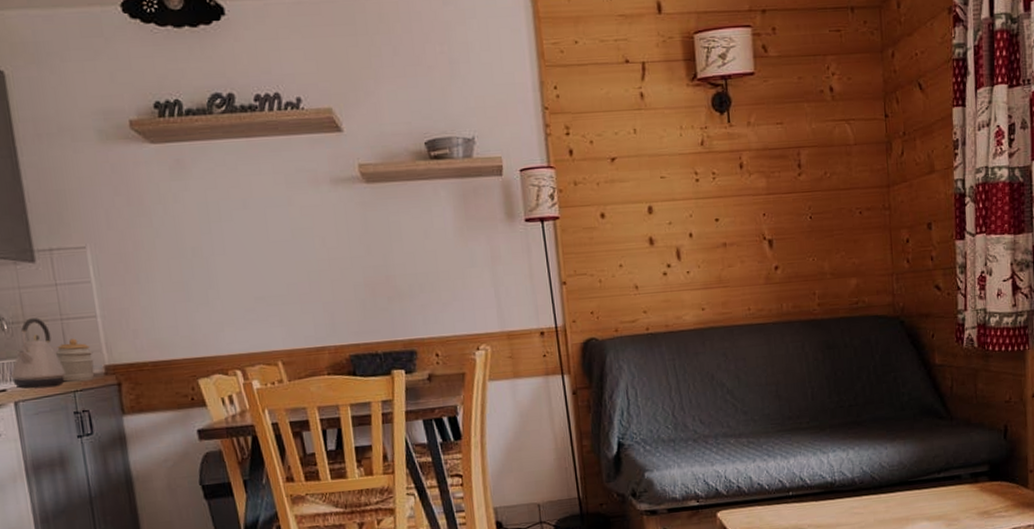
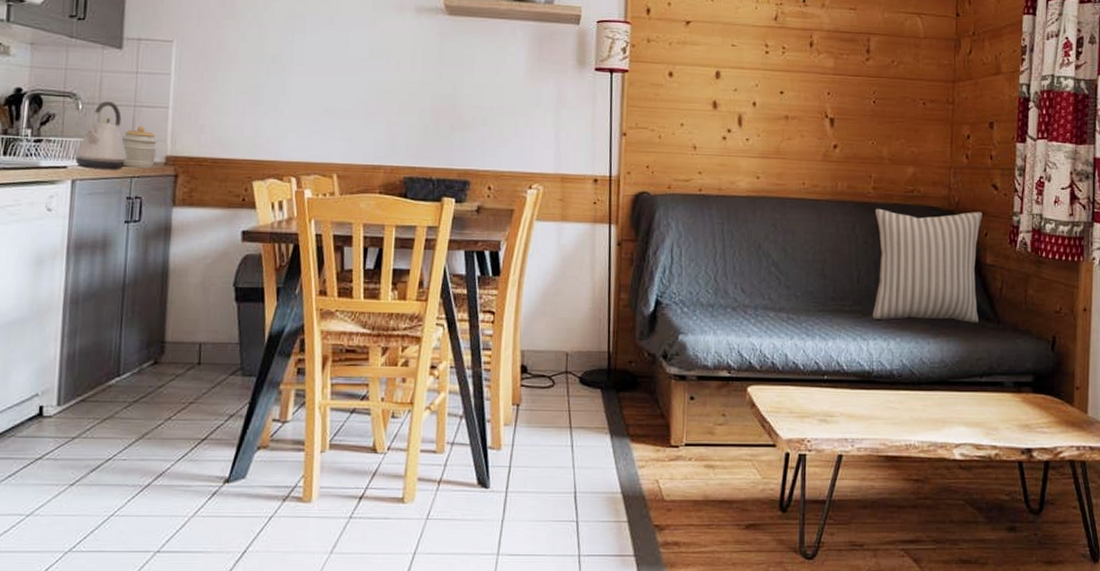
pillow: none [822,314,932,432] -> present [873,208,982,323]

